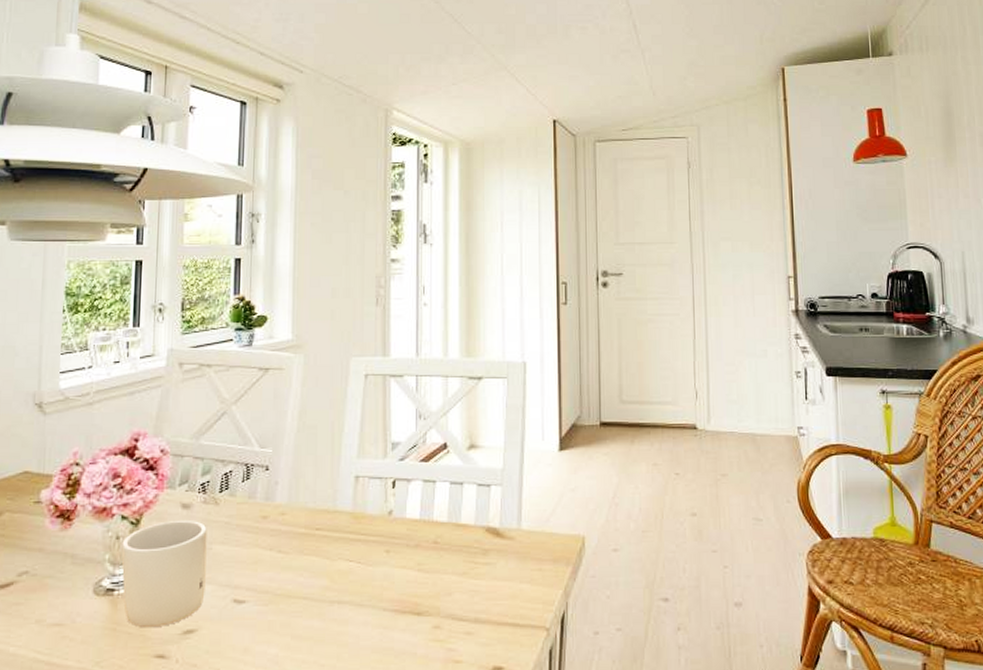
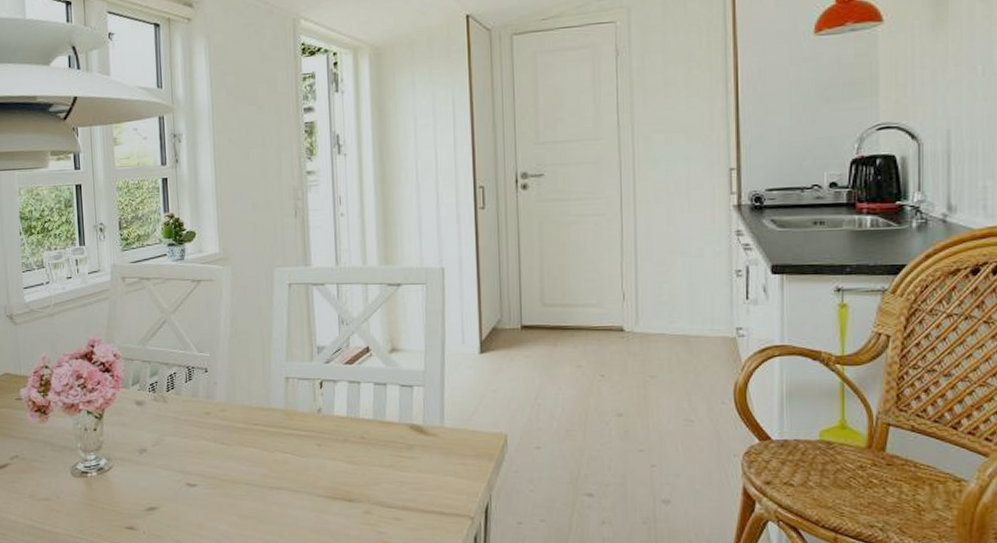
mug: present [121,519,207,628] -> none [89,415,162,505]

